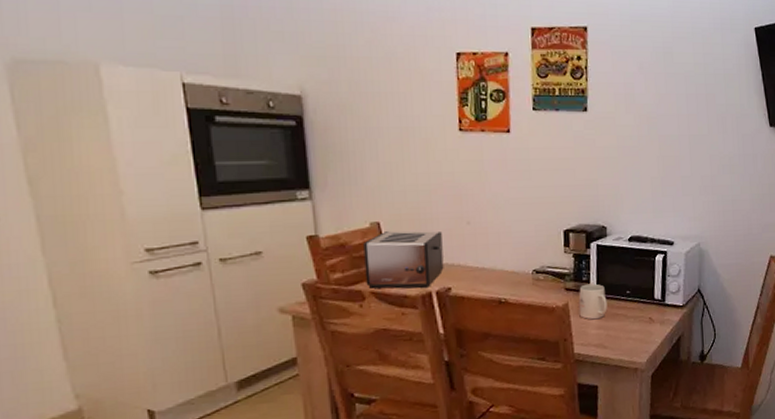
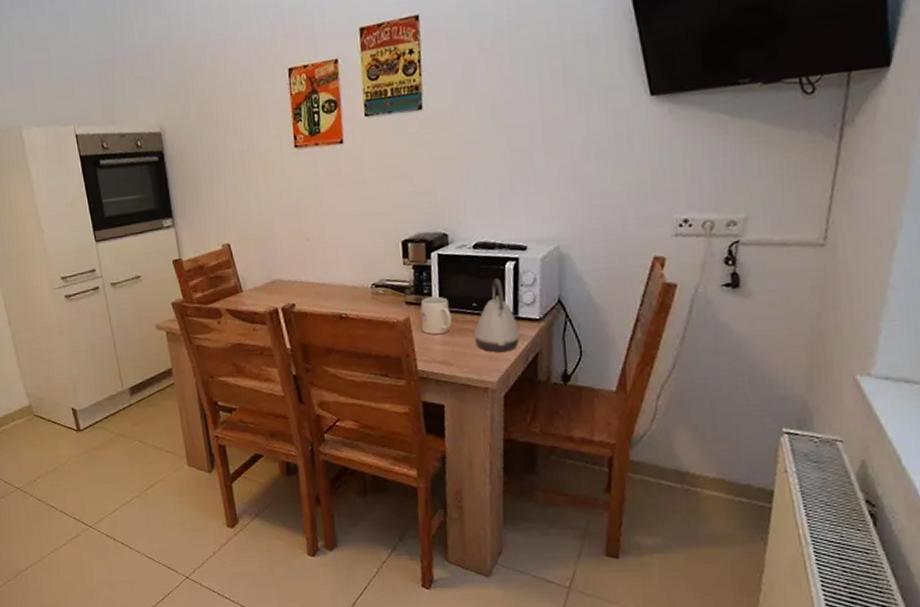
toaster: present [363,231,444,289] -> none [218,249,288,307]
kettle: none [626,269,667,335] -> present [473,278,521,352]

